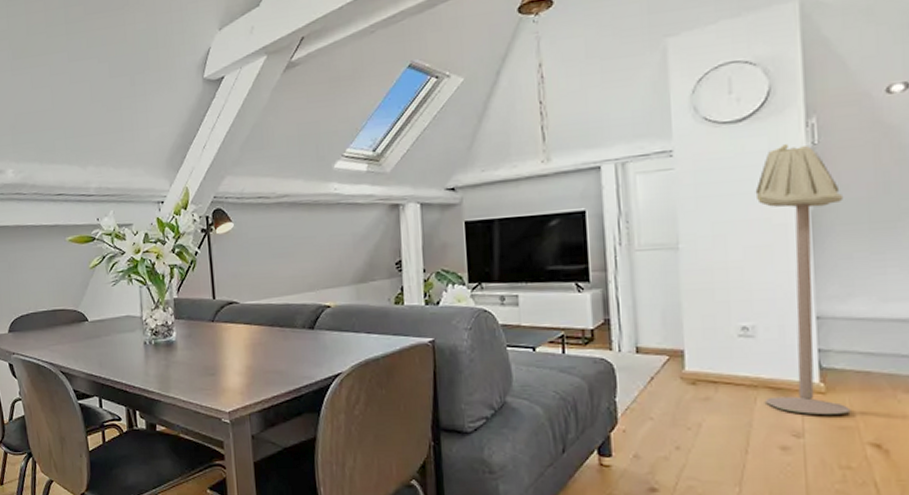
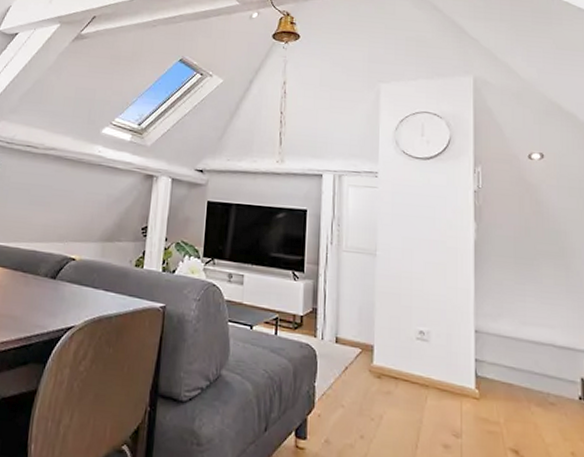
floor lamp: present [755,144,851,414] -> none [434,184,498,420]

